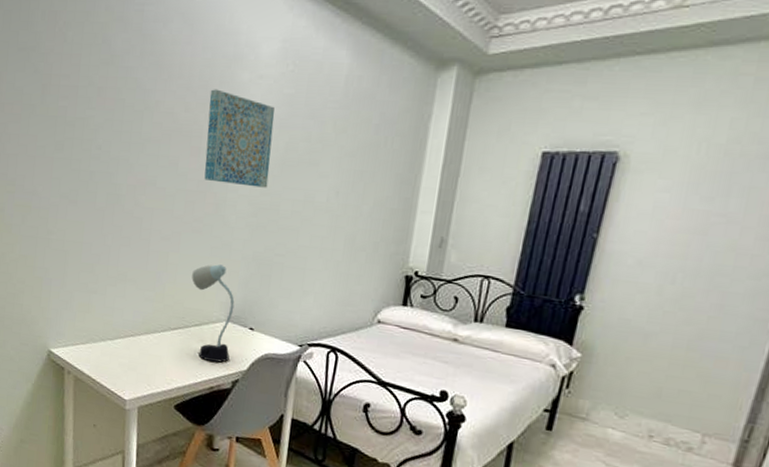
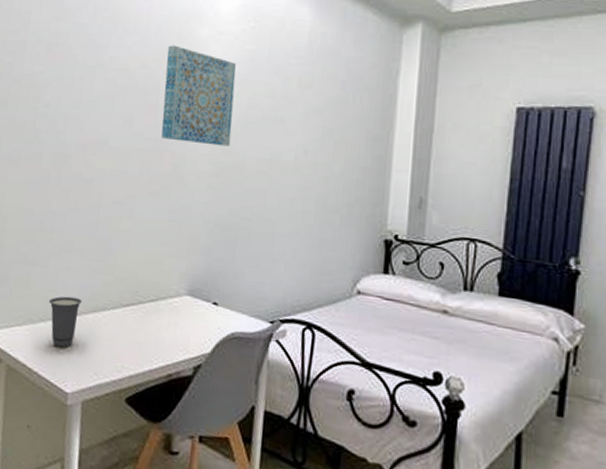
cup: none [108,320,136,363] -> present [49,296,82,348]
desk lamp: present [192,264,235,363] -> none [147,230,196,345]

